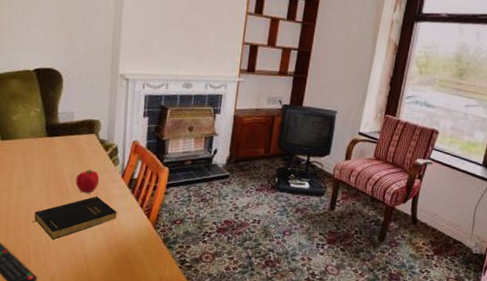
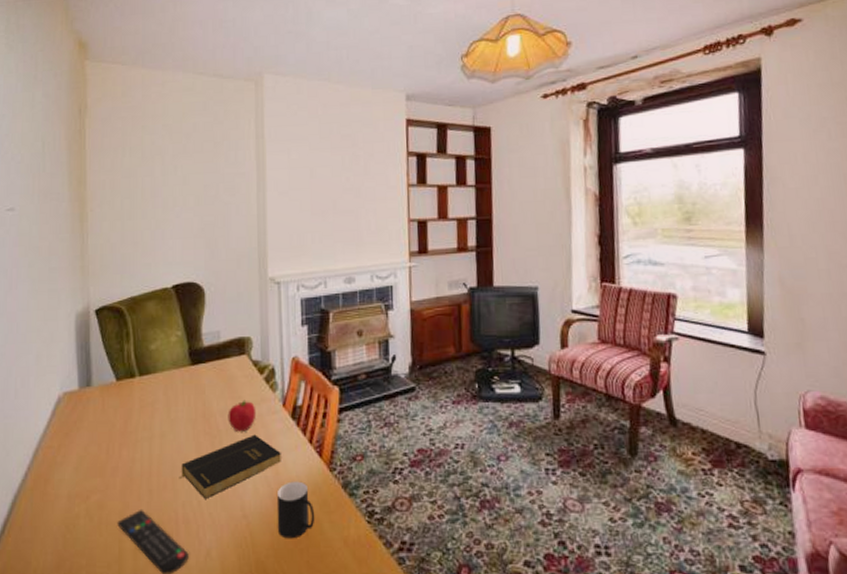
cup: none [109,233,140,274] -> present [276,481,315,539]

